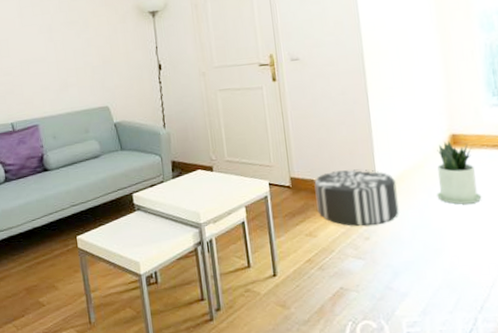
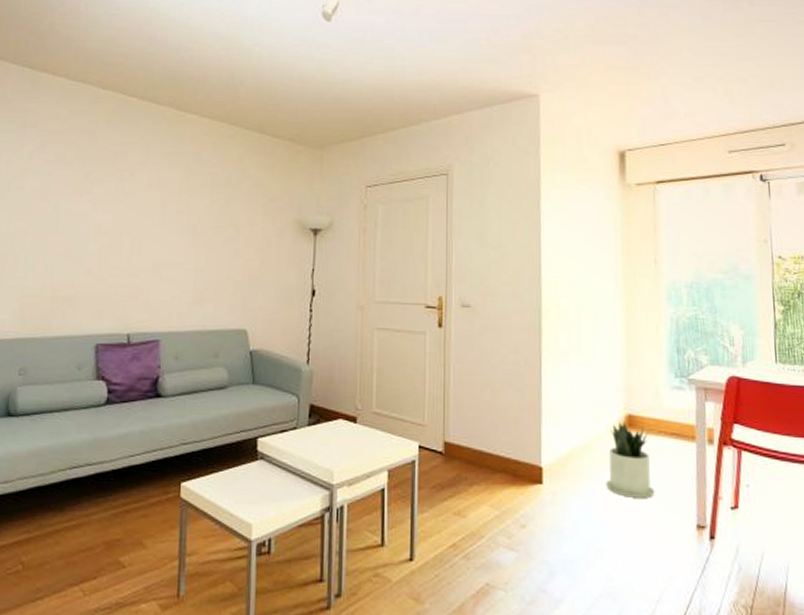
pouf: present [314,169,399,226] -> none [470,441,563,510]

